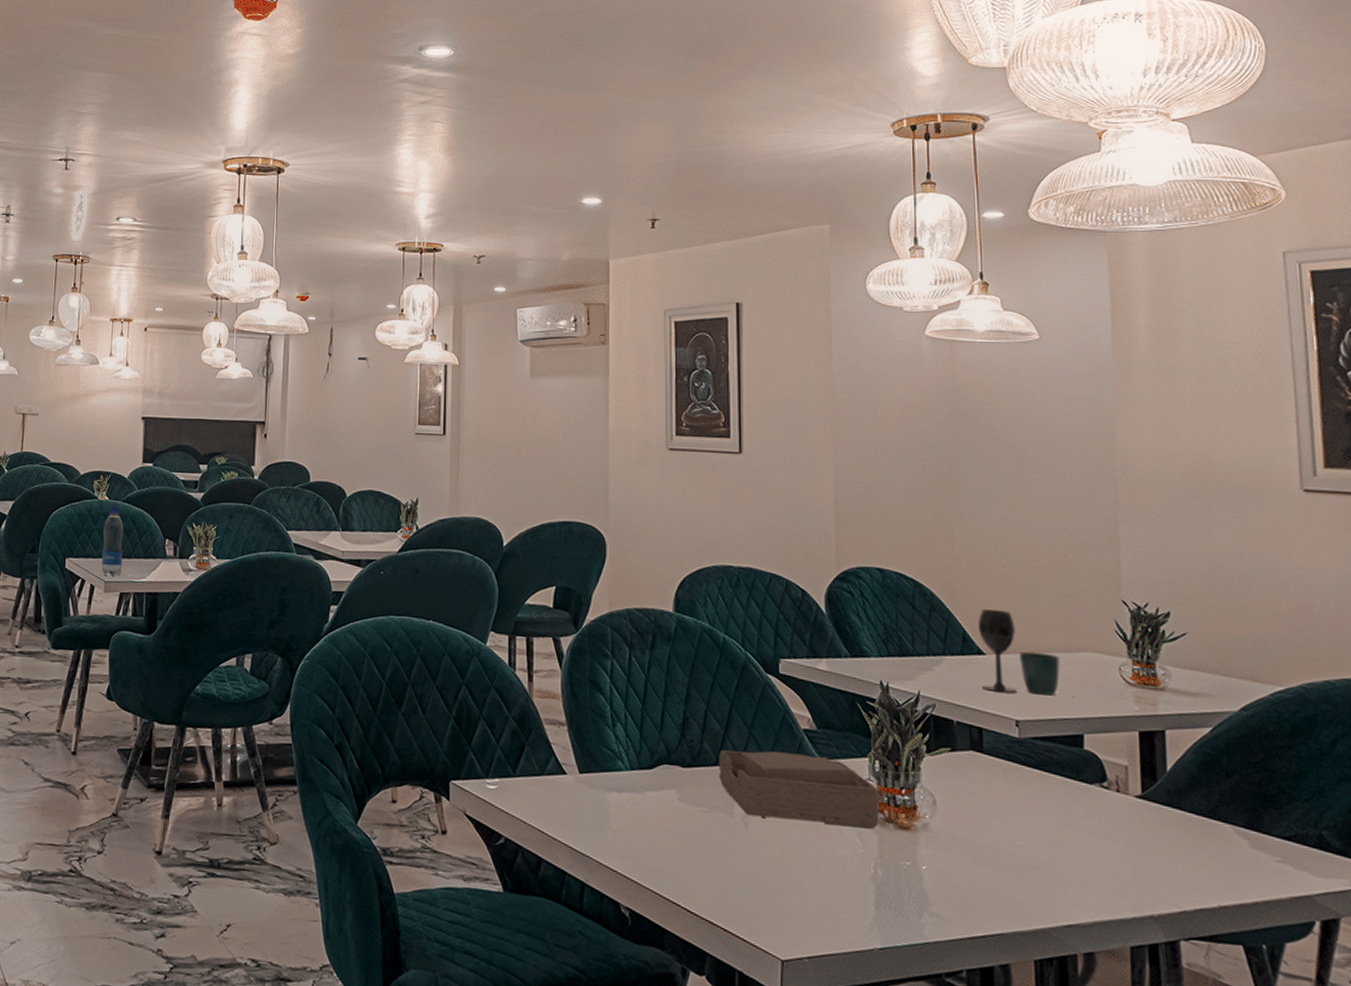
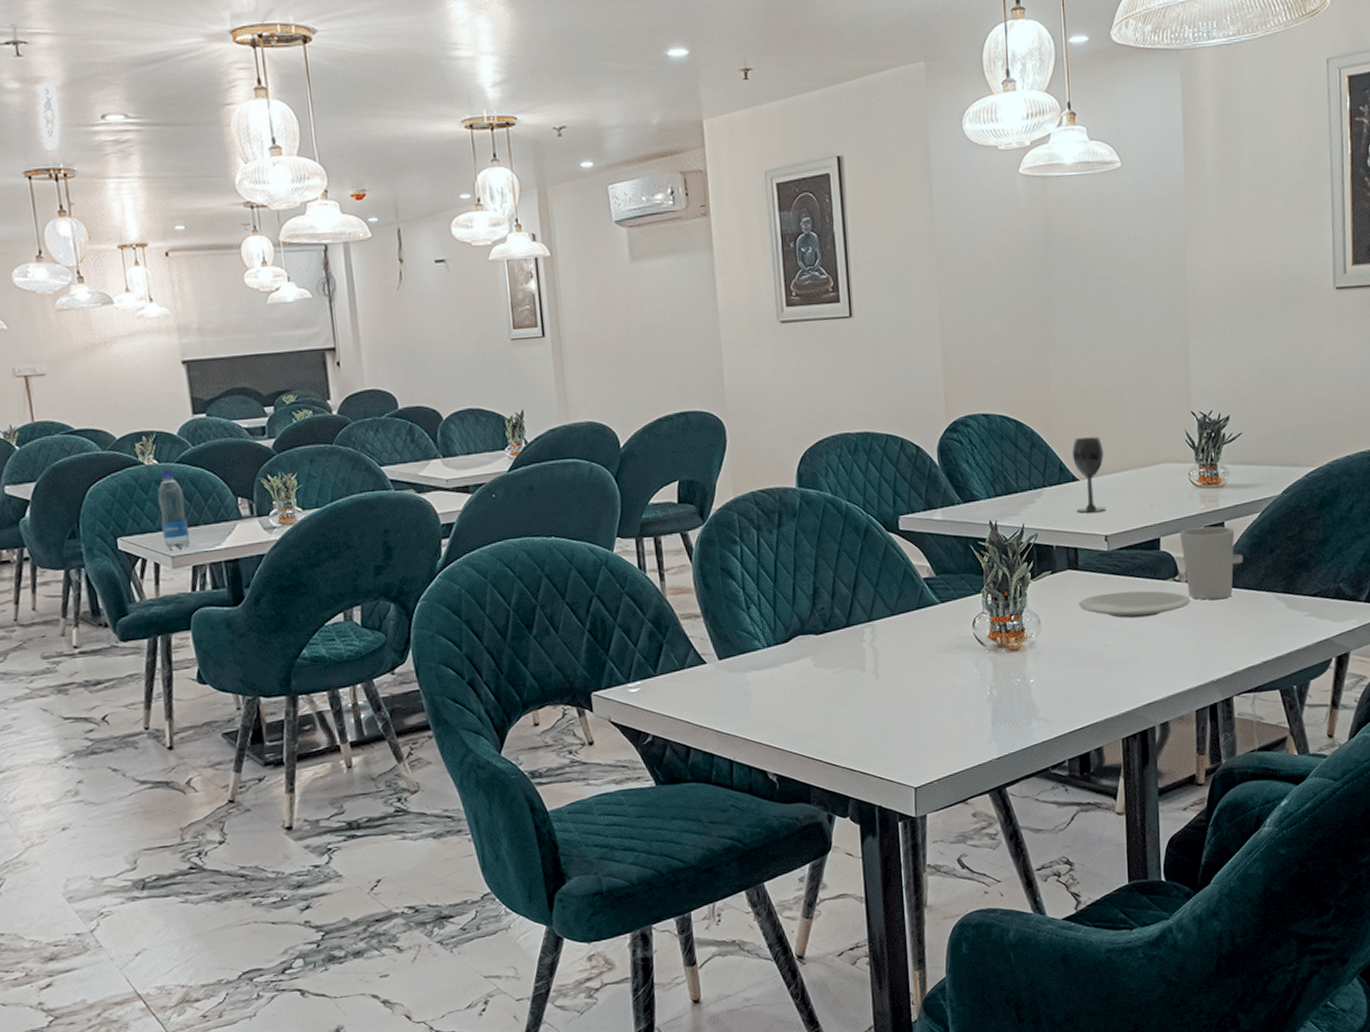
napkin holder: present [719,750,879,828] -> none [848,599,993,667]
plate: none [983,785,1123,823] -> present [1079,591,1191,618]
cup: present [1019,651,1060,696] -> none [1107,470,1141,509]
cup: none [1109,730,1191,820] -> present [1180,526,1244,600]

